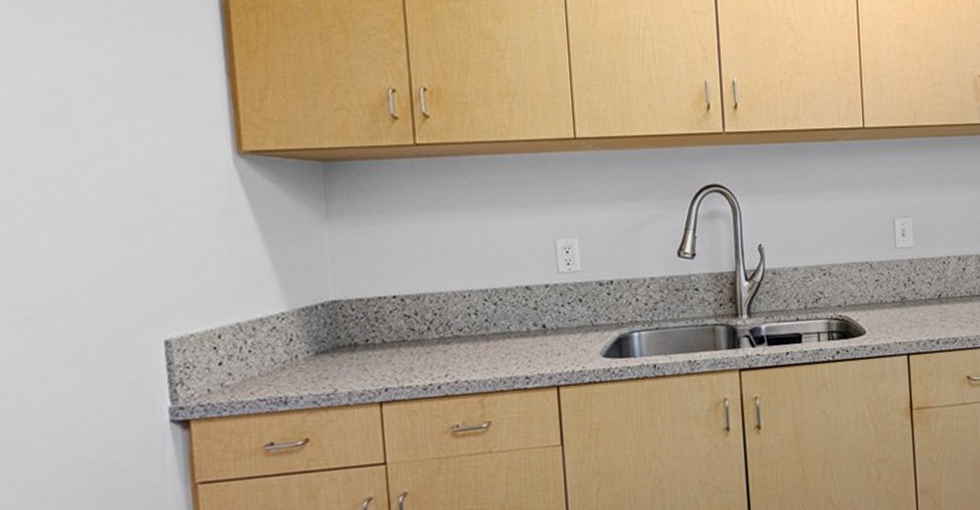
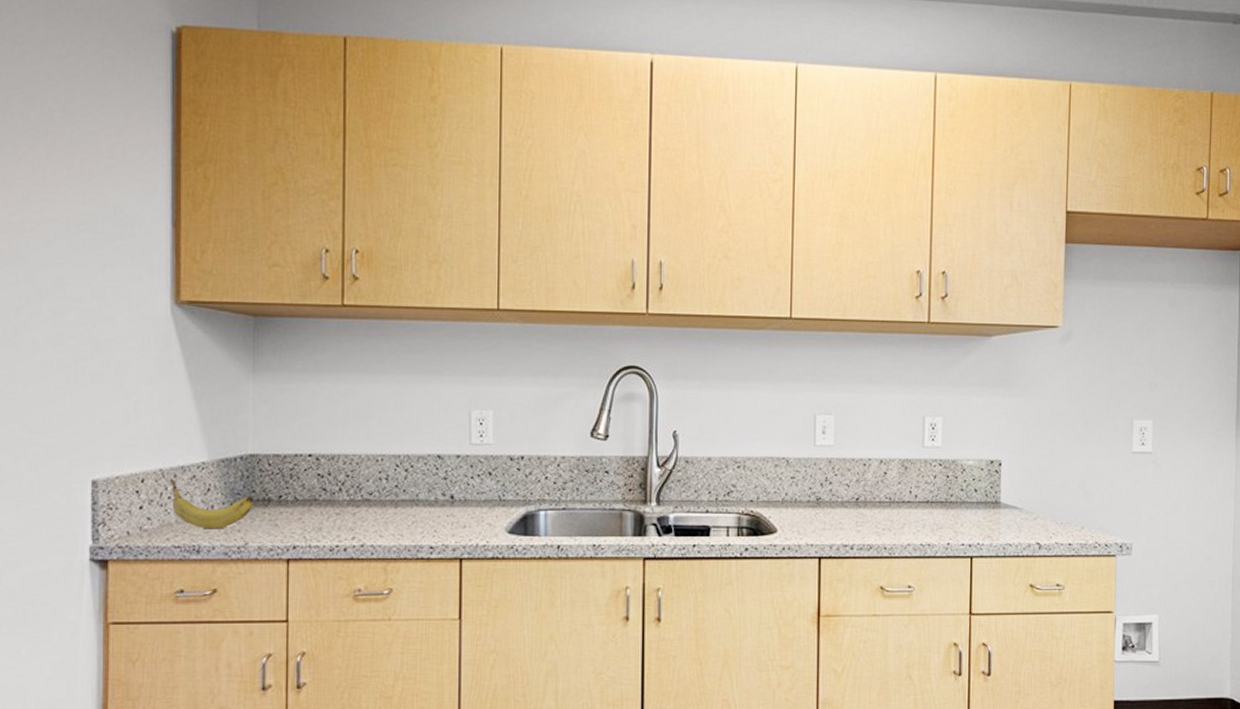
fruit: none [248,331,340,380] -> present [169,478,254,529]

